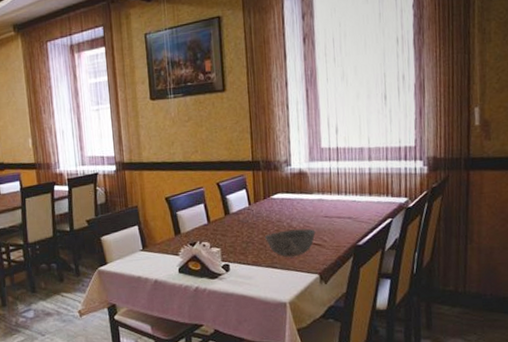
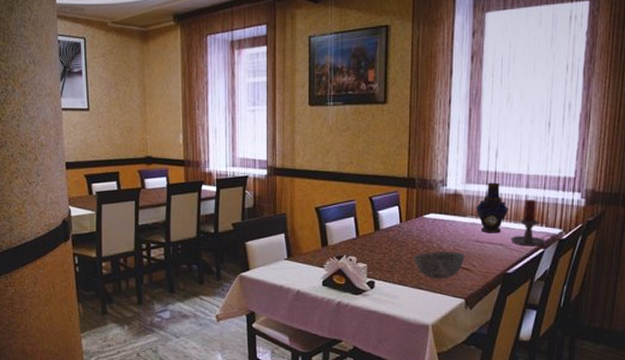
vase: none [321,158,354,208] -> present [475,182,509,234]
candle holder: none [358,171,404,218] -> present [510,199,557,246]

